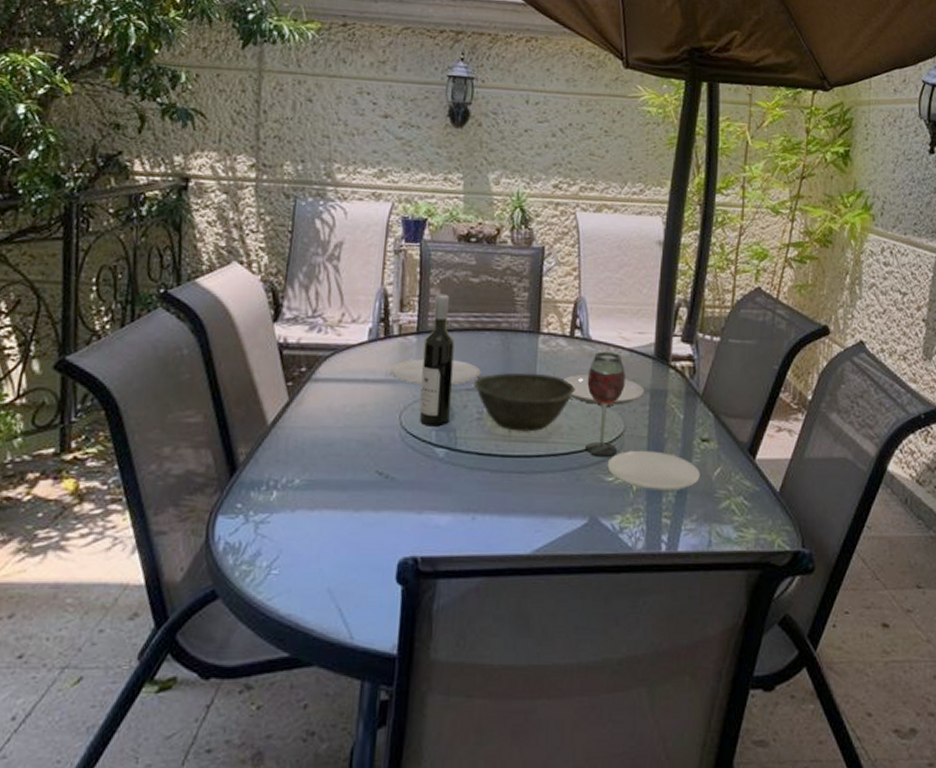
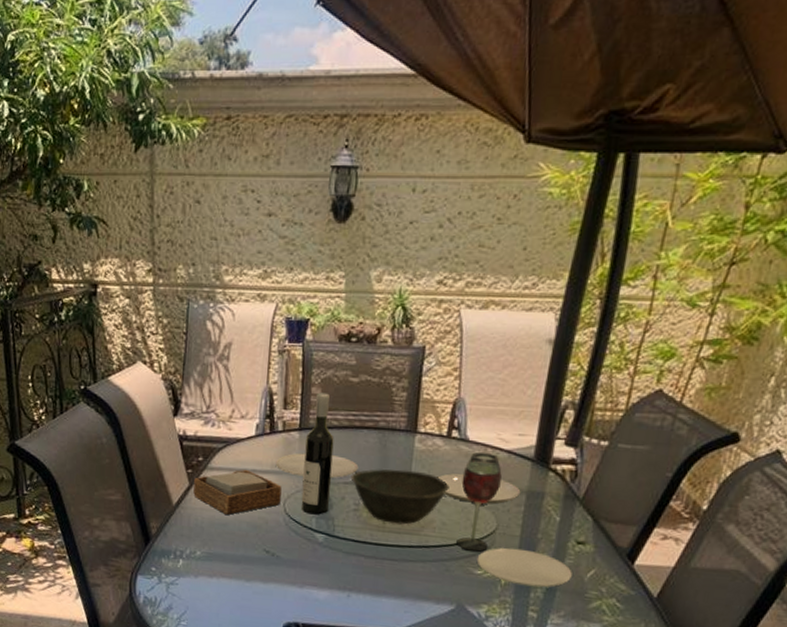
napkin holder: none [293,379,398,433] -> present [193,469,283,515]

